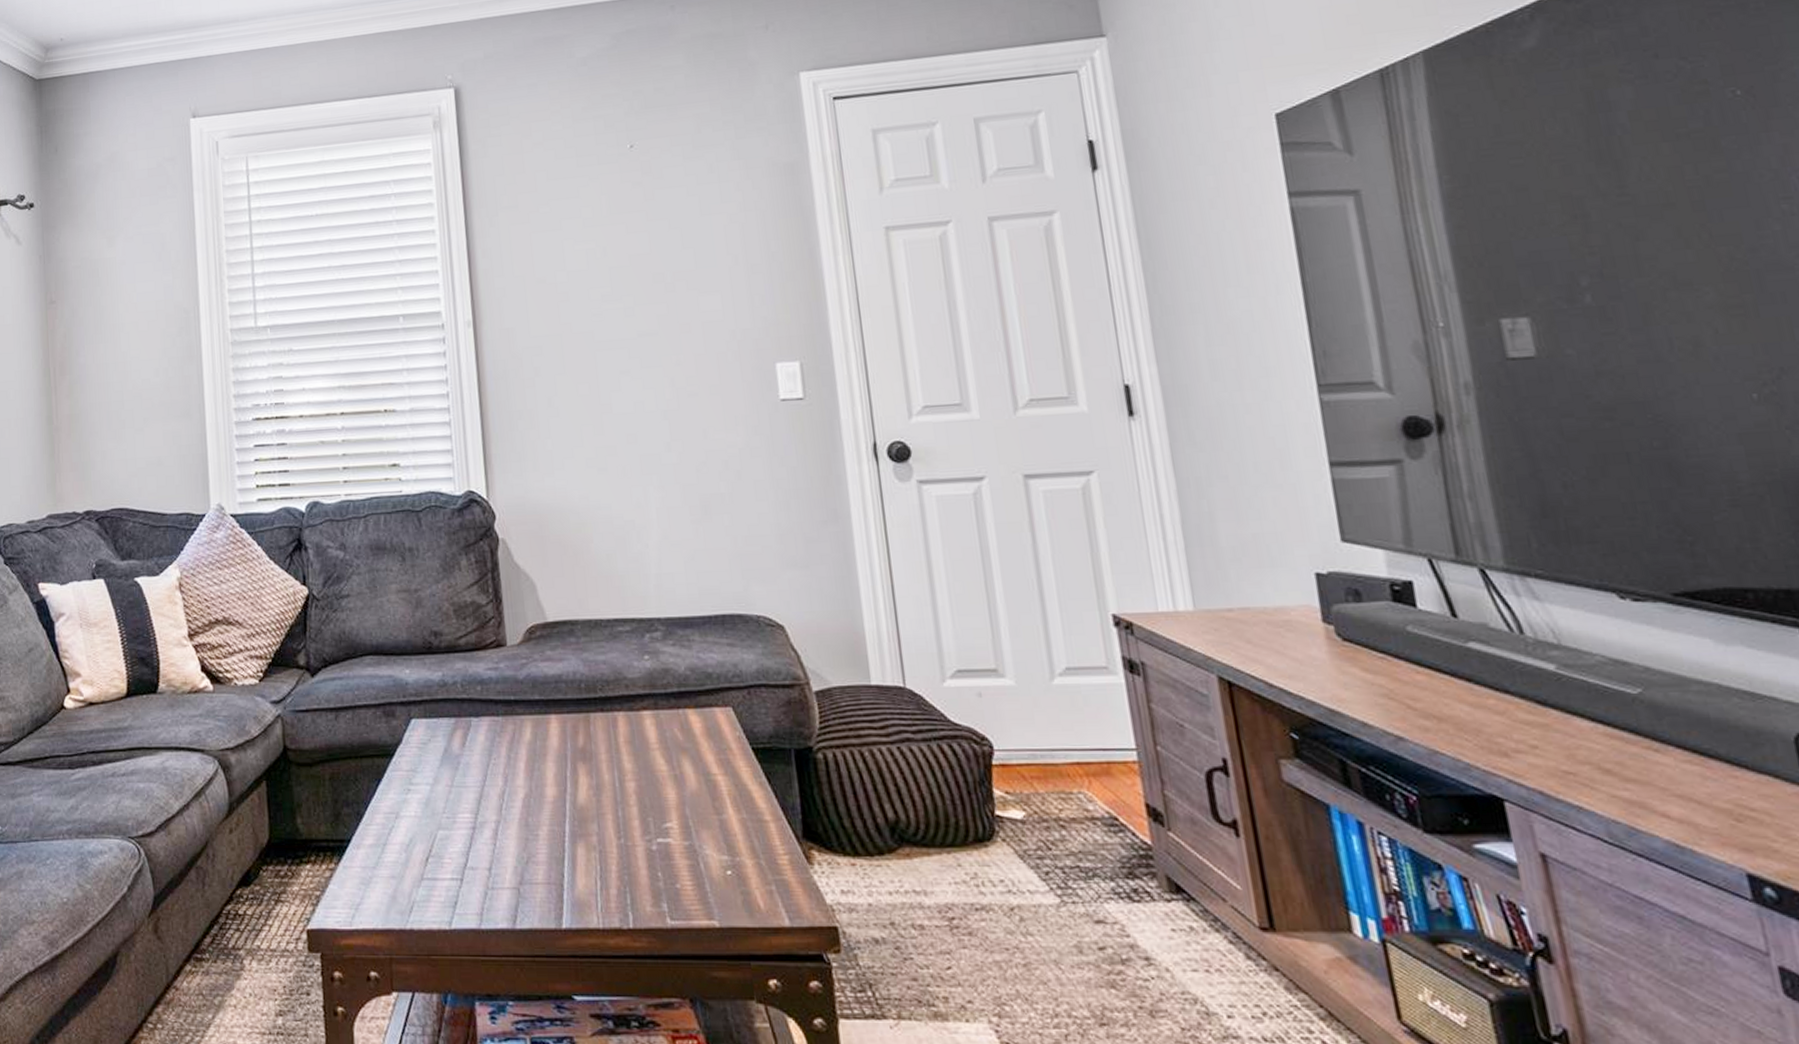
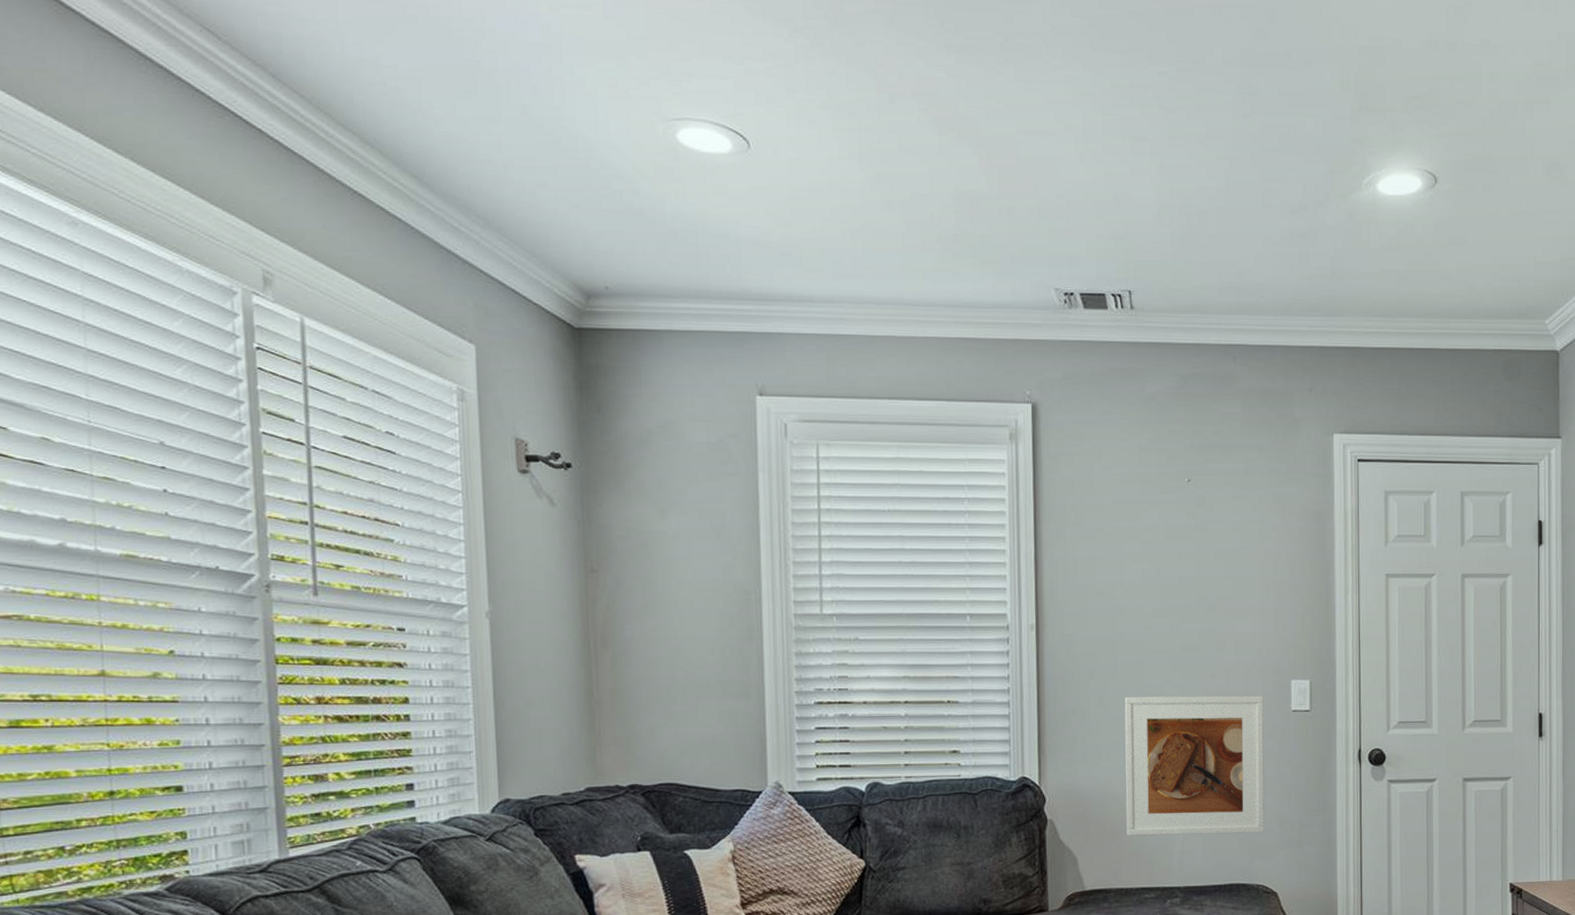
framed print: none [576,384,760,557] -> present [1124,696,1265,836]

